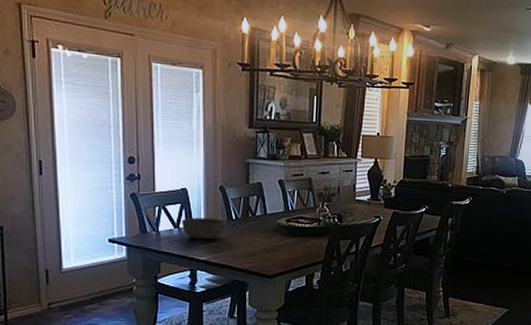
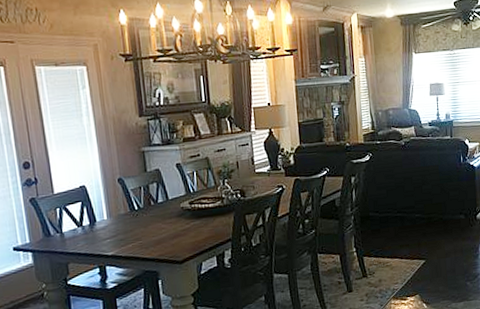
bowl: present [182,217,227,240] -> none [85,211,130,235]

